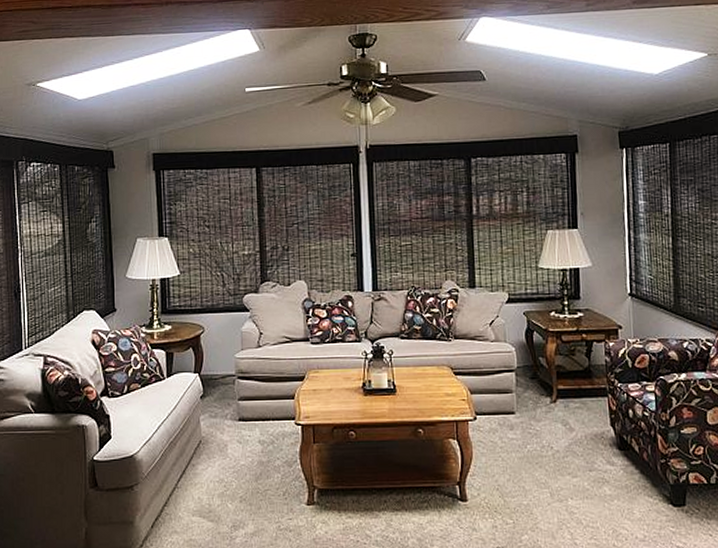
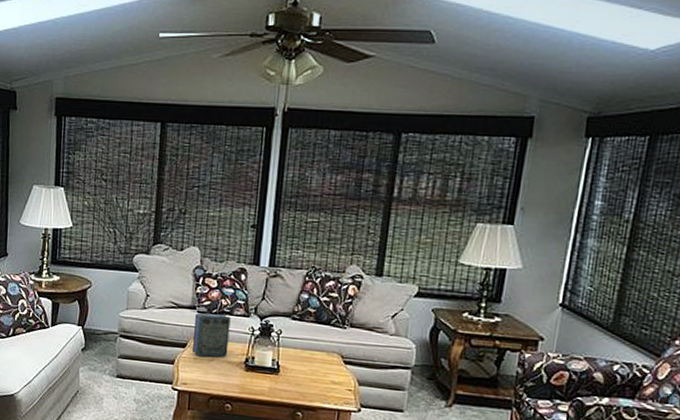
book: none [310,342,345,388] -> present [191,313,231,357]

